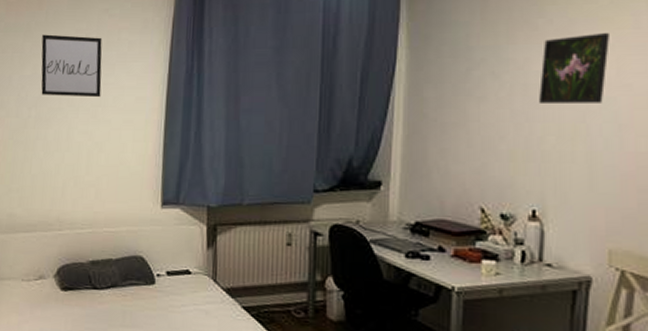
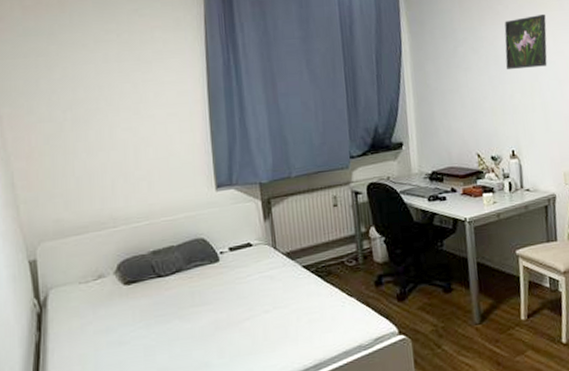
wall art: present [41,34,102,98] -> none [68,36,141,97]

